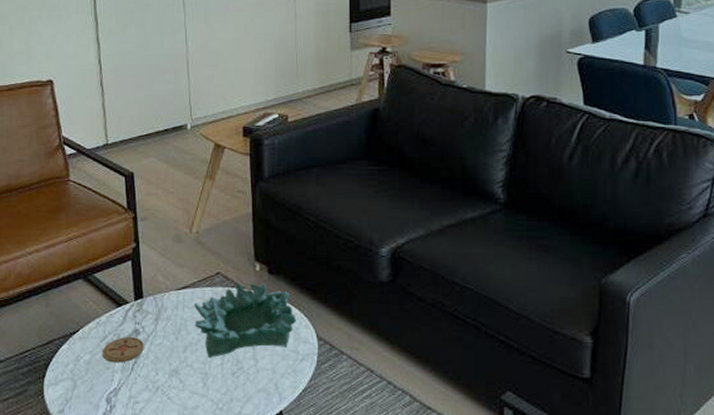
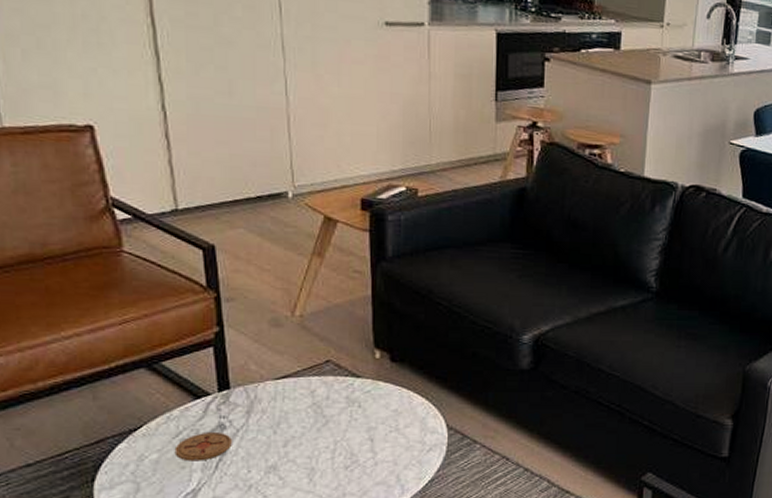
decorative bowl: present [194,284,296,359] -> none [297,372,423,453]

